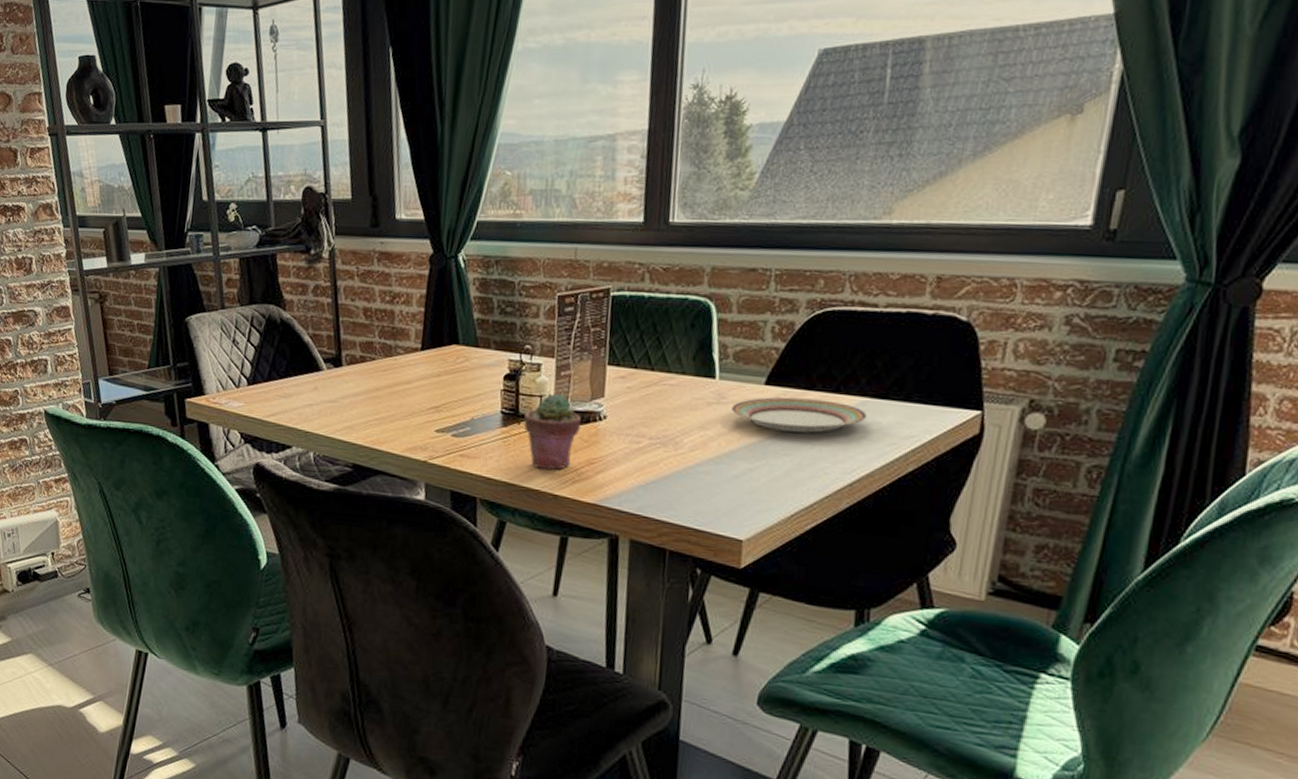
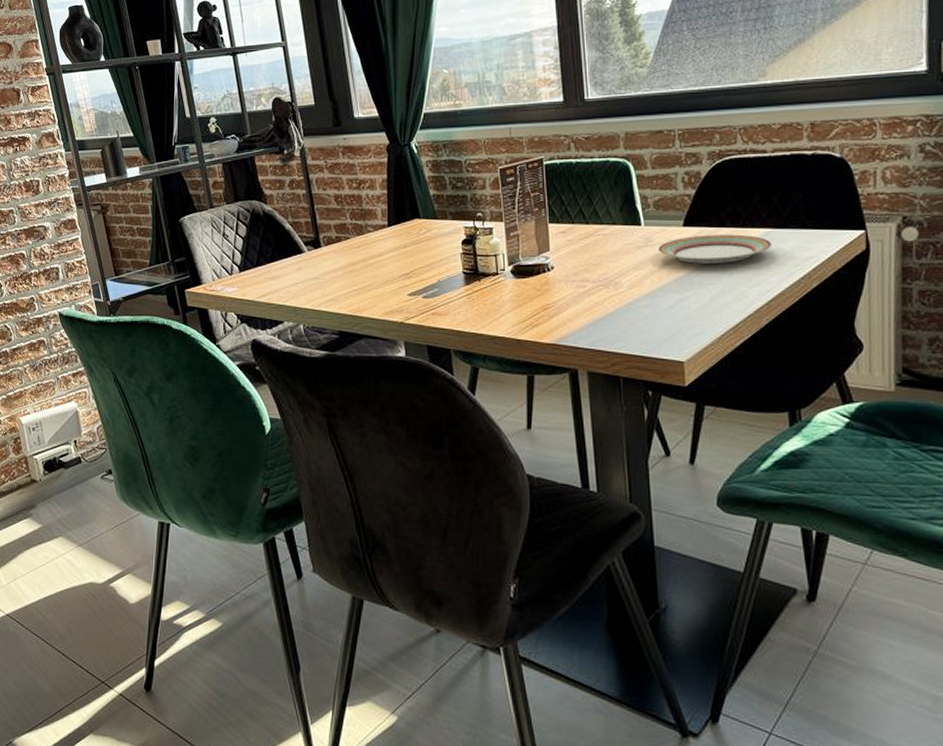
potted succulent: present [523,393,582,471] -> none [483,252,533,319]

